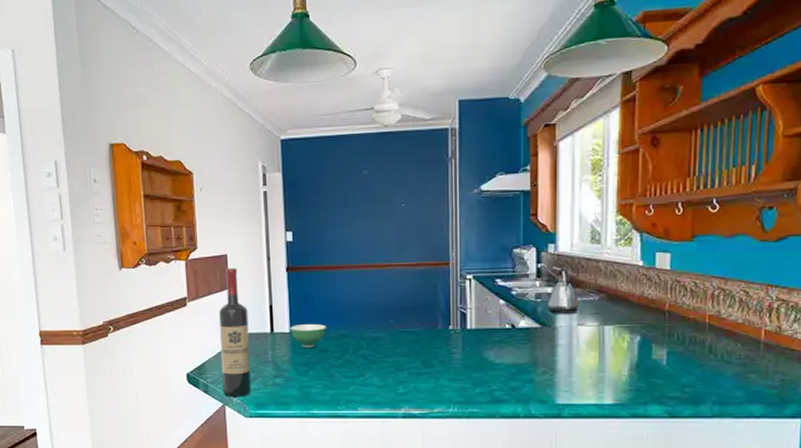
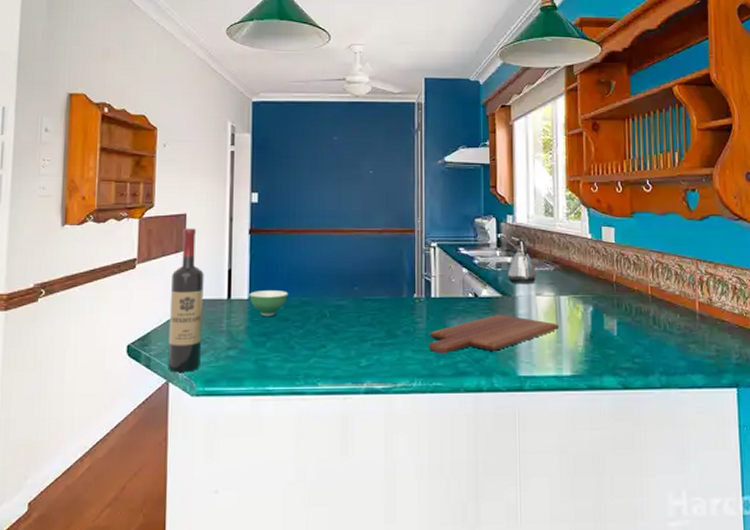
cutting board: none [464,344,601,383] -> present [428,314,559,354]

